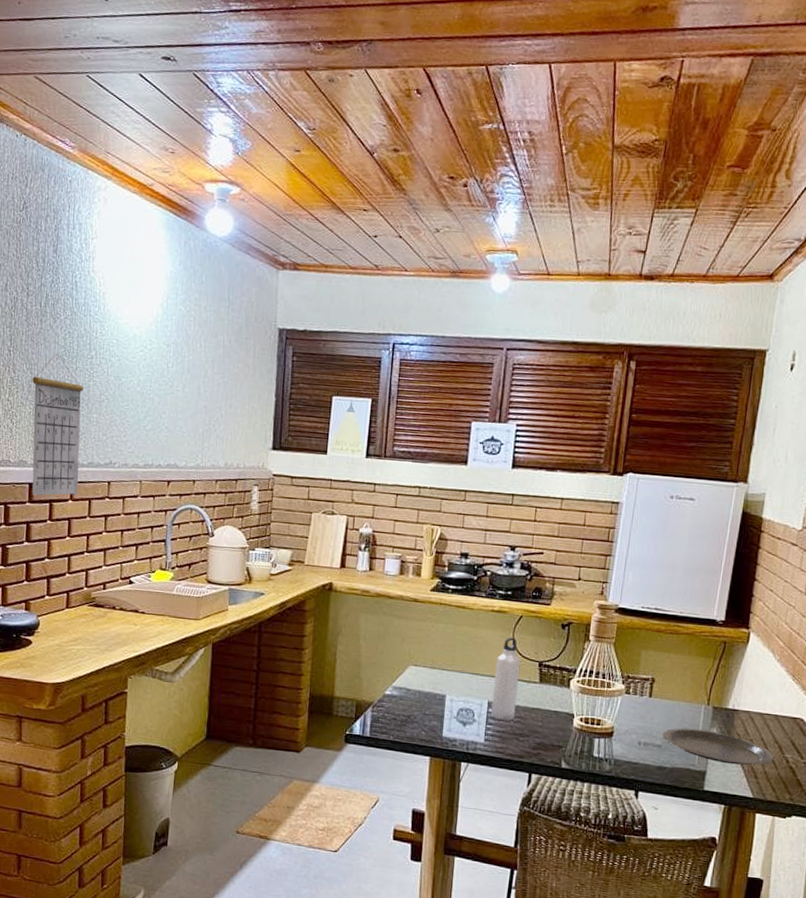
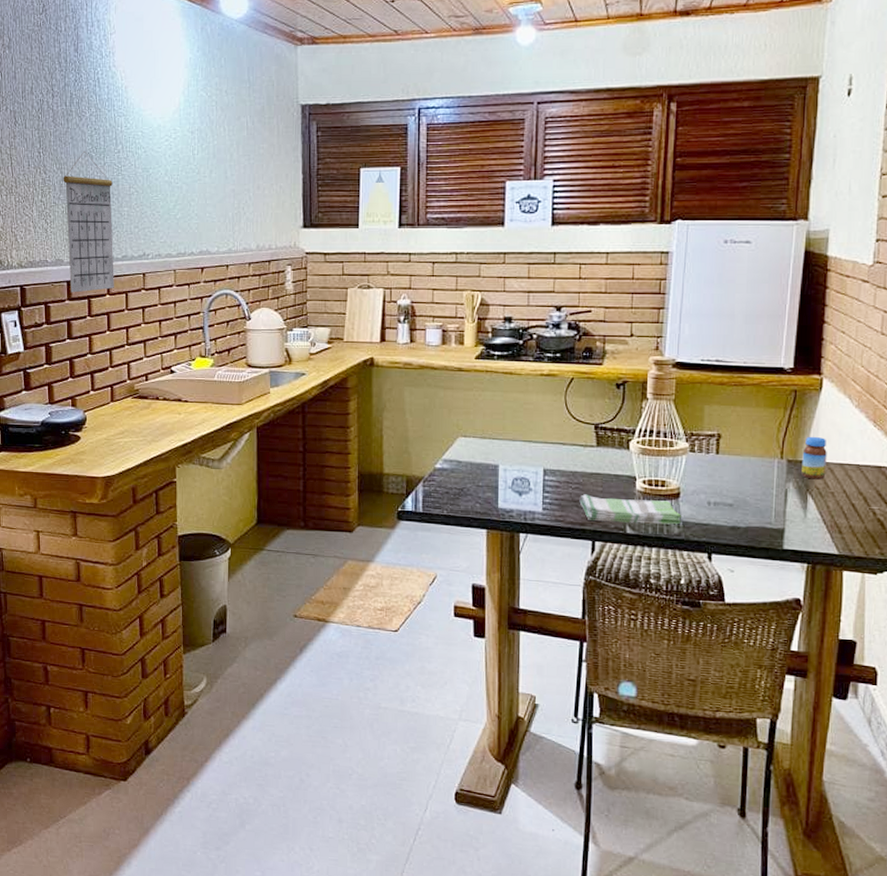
water bottle: present [491,637,521,721] -> none [548,401,575,488]
dish towel: none [519,728,613,762] -> present [579,494,681,525]
plate: present [662,727,775,766] -> none [733,484,860,521]
jar: none [725,685,749,727] -> present [801,436,827,480]

